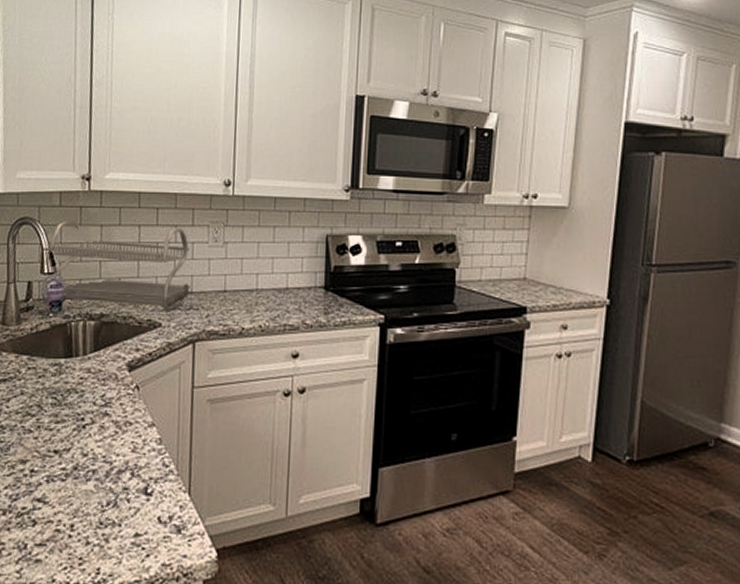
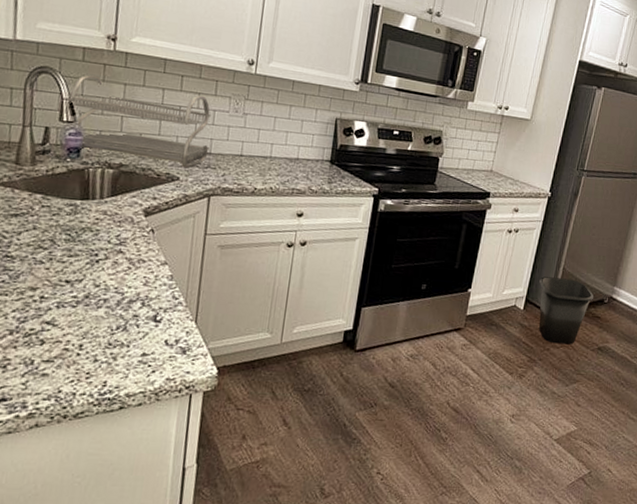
waste bin: none [609,414,691,509] -> present [539,276,594,345]

